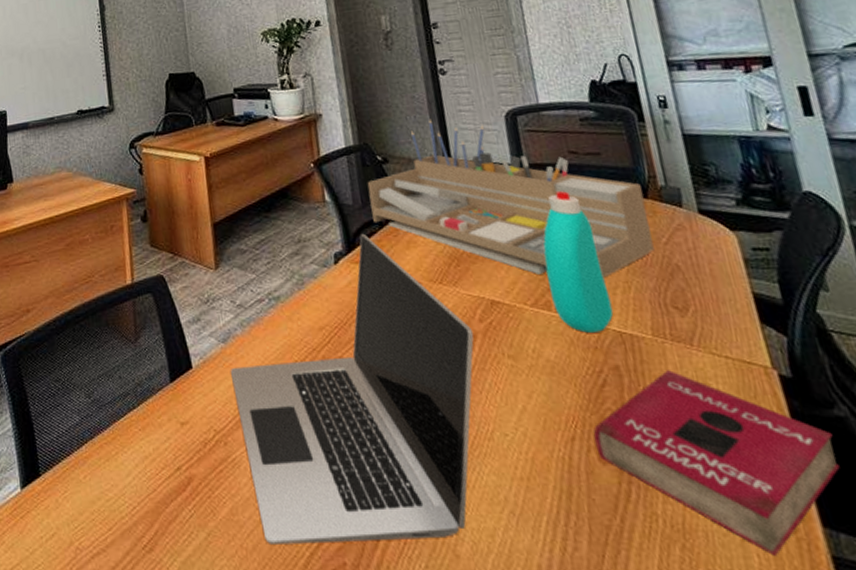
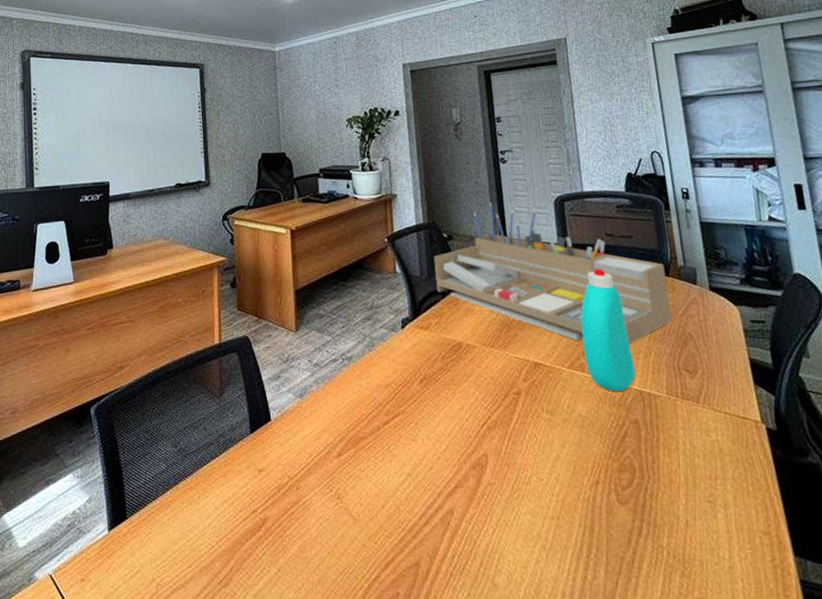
laptop: present [230,233,474,544] -> none [304,302,519,578]
book: present [593,370,840,557] -> none [614,424,810,582]

